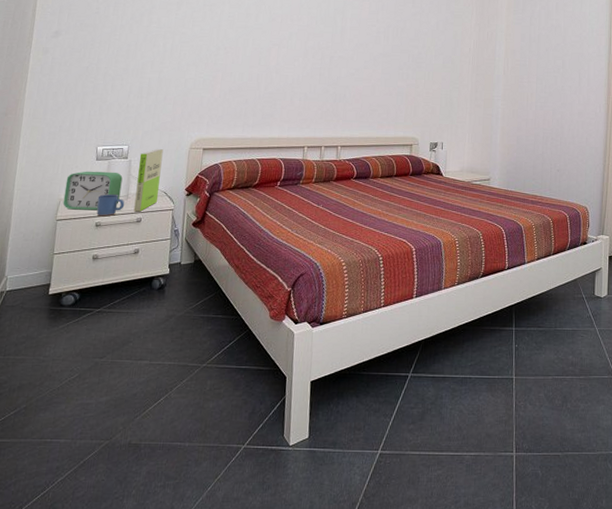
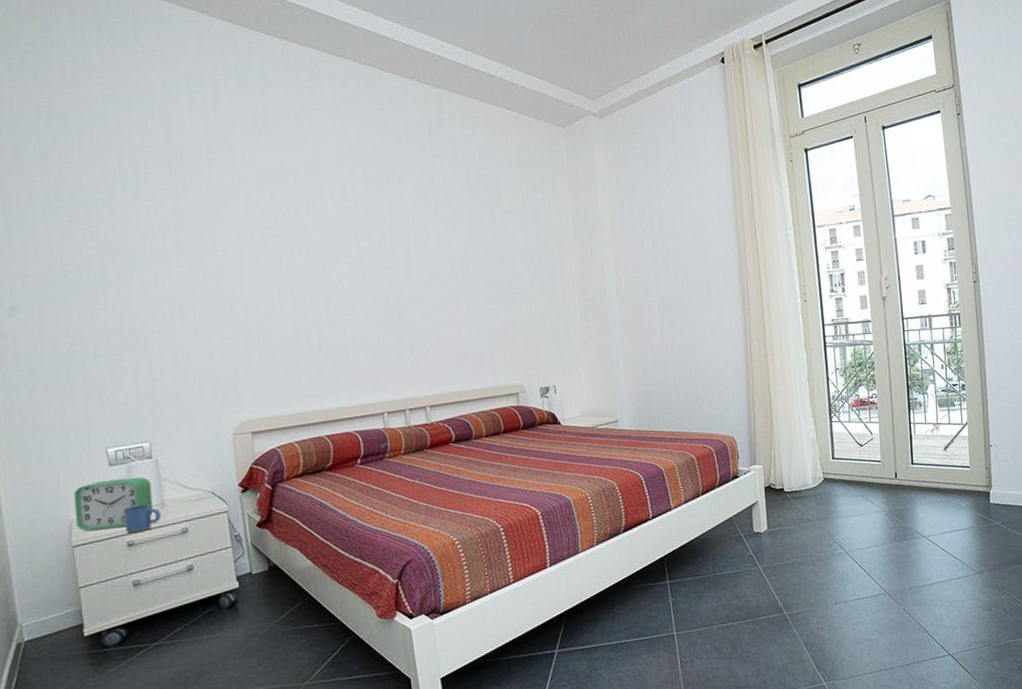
book: present [133,148,164,212] -> none [168,439,205,521]

